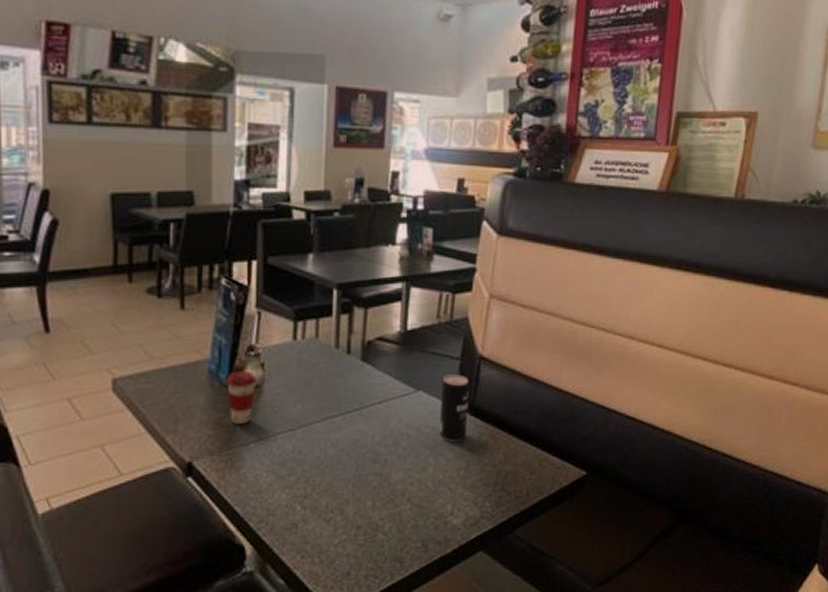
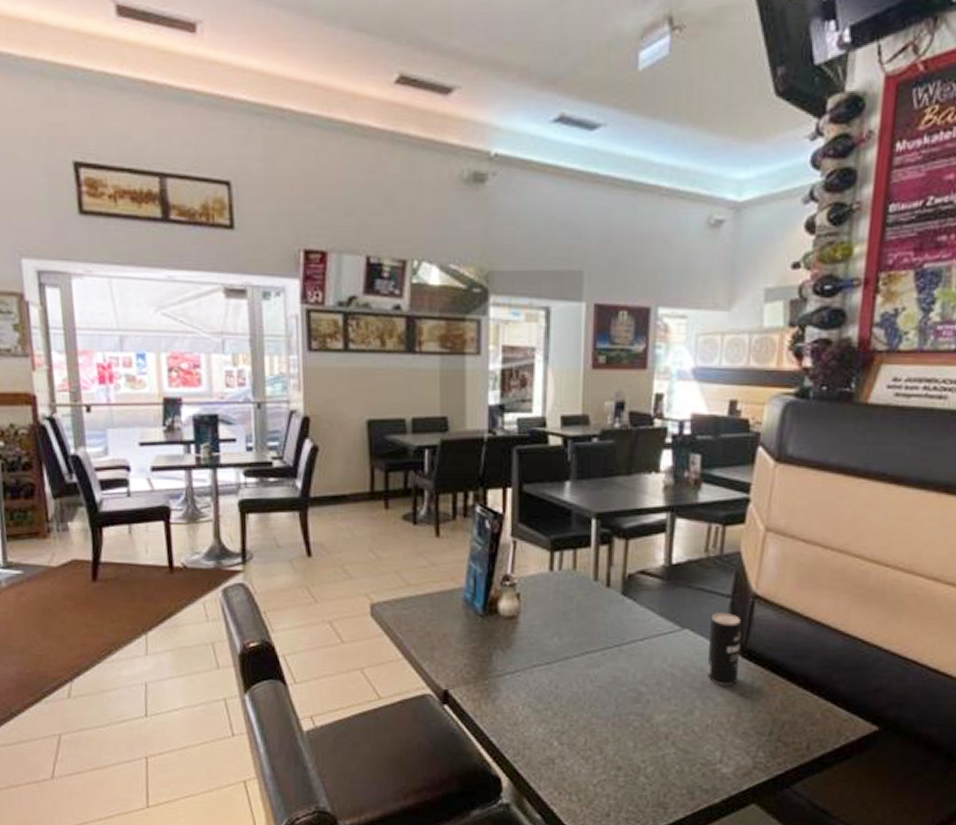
coffee cup: present [227,371,257,424] -> none [482,601,513,654]

